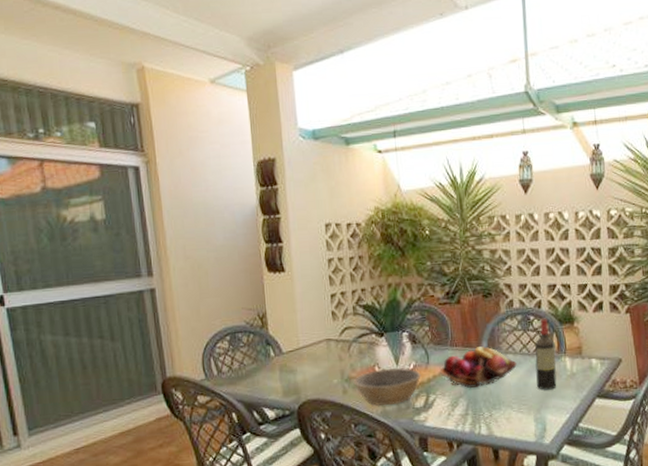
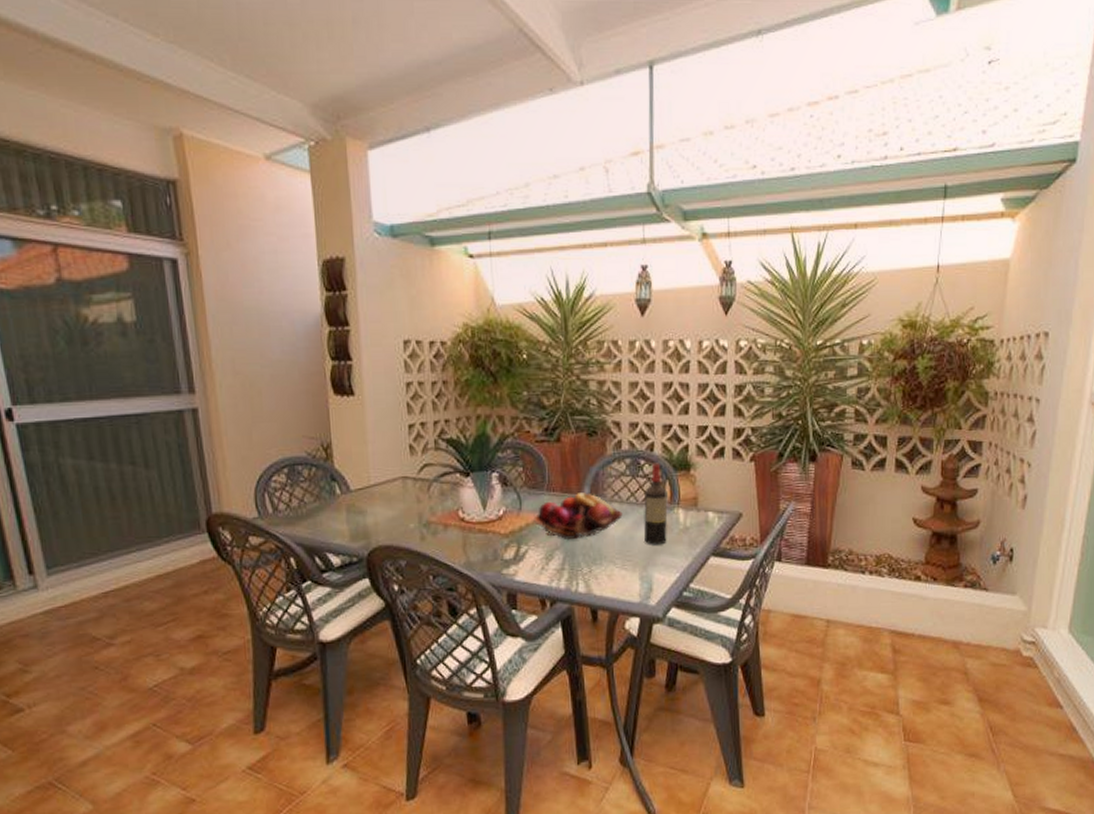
bowl: present [353,368,421,407] -> none [433,513,512,557]

